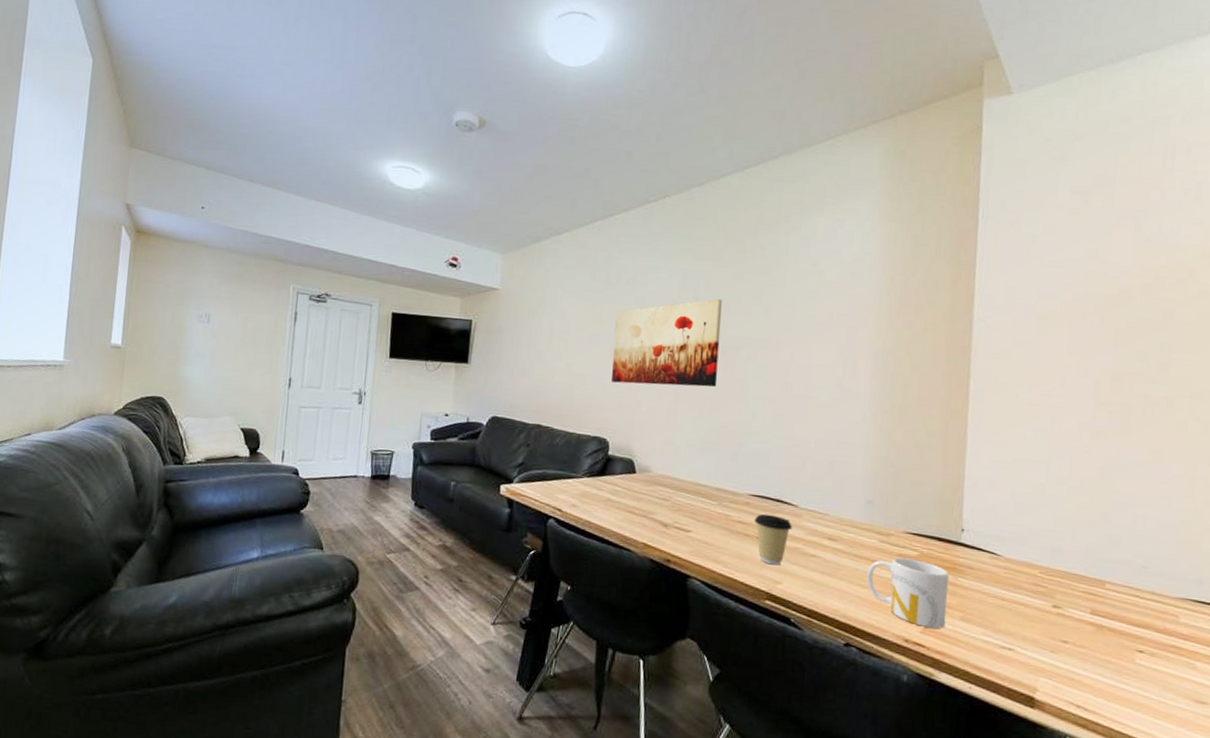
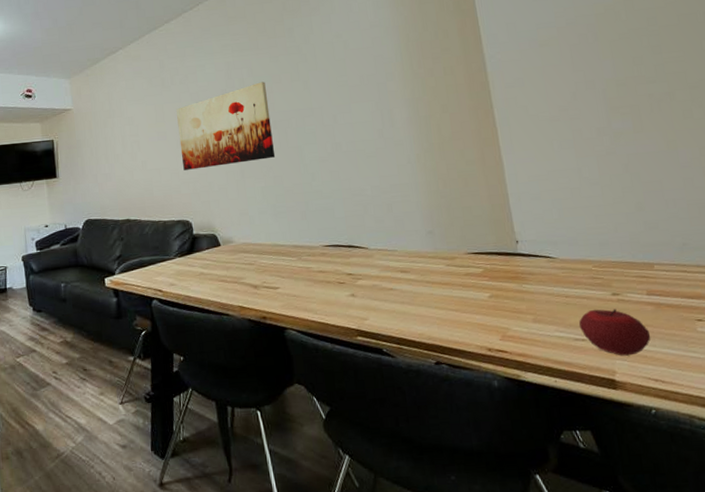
coffee cup: present [754,513,792,566] -> none [332,260,367,304]
mug: present [867,557,950,629] -> none [441,275,521,335]
apple: none [1010,618,1084,676] -> present [579,309,651,356]

